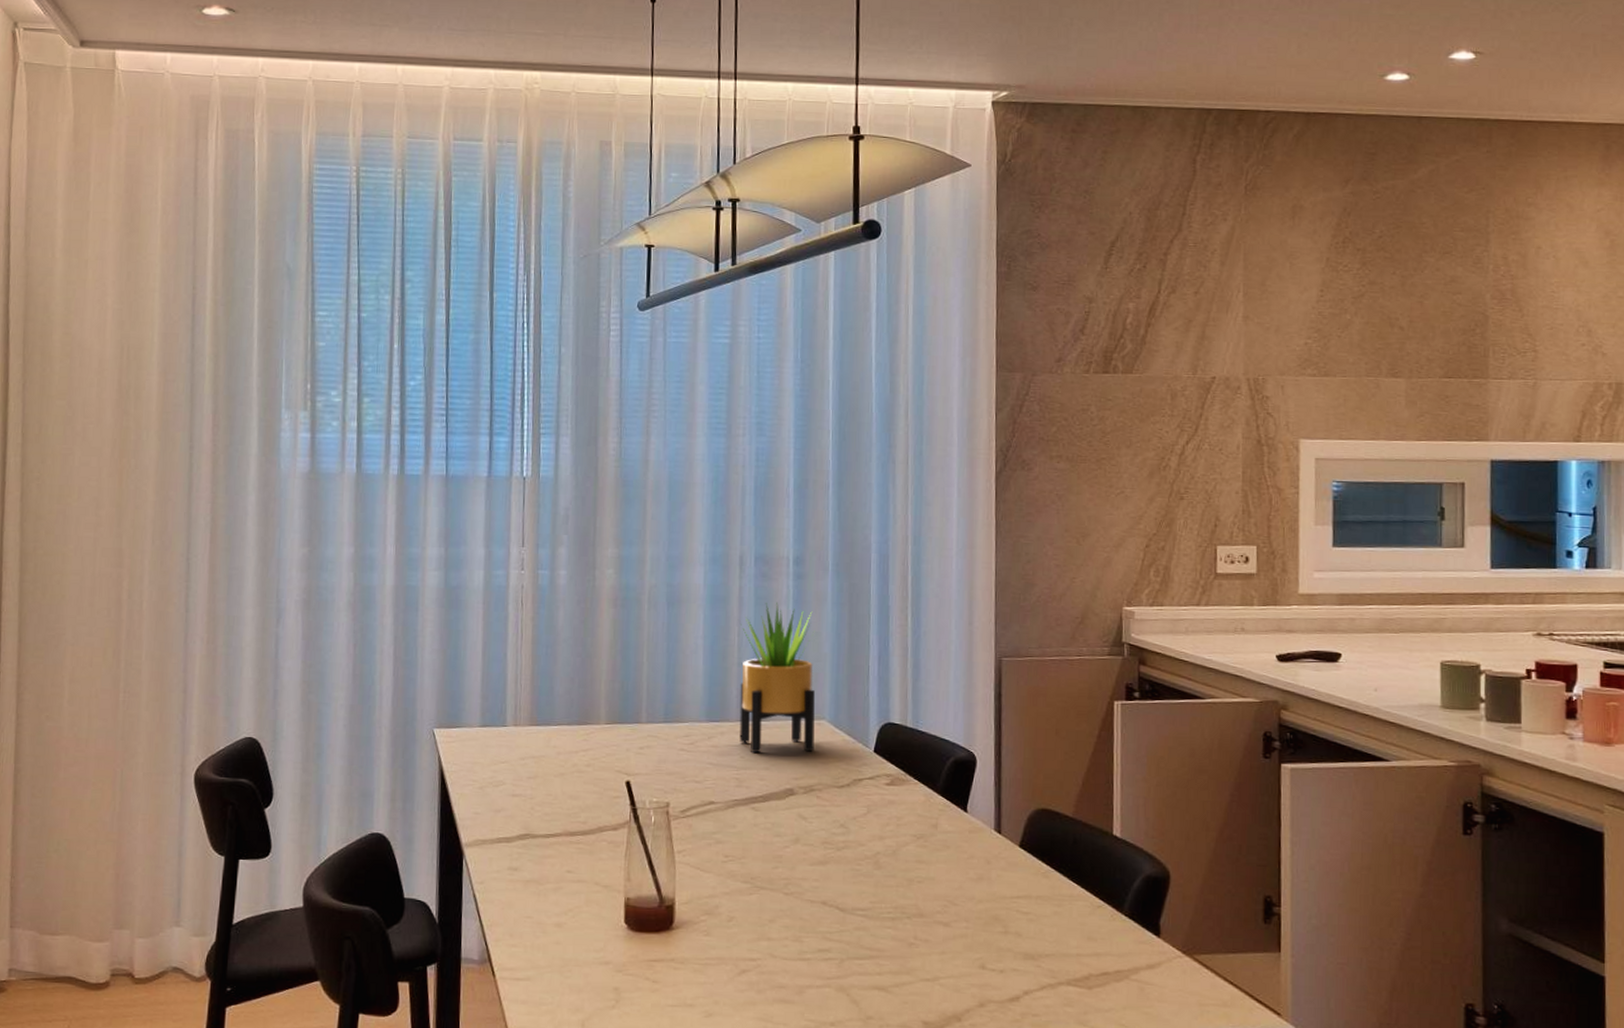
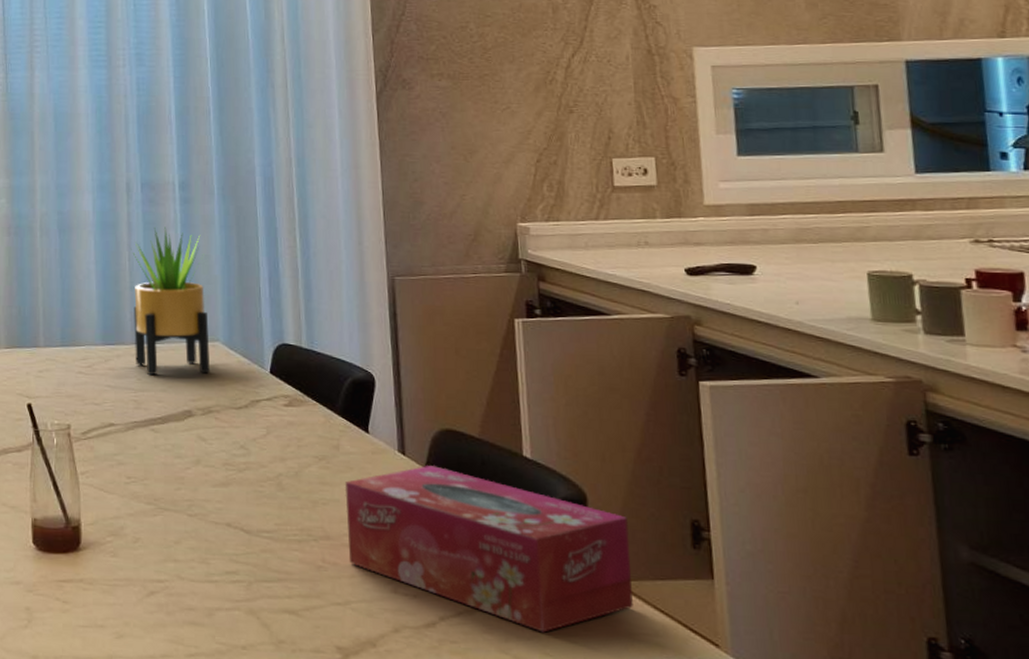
tissue box: none [940,843,1206,1005] -> present [345,464,633,633]

